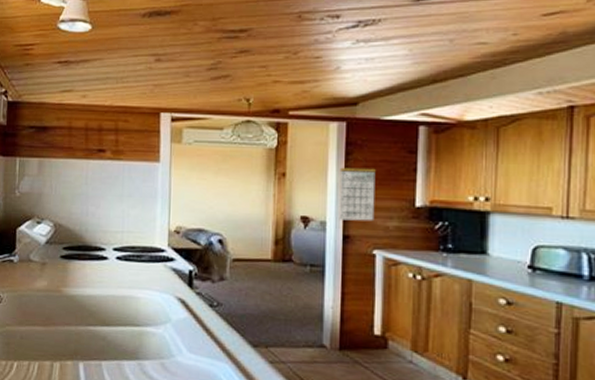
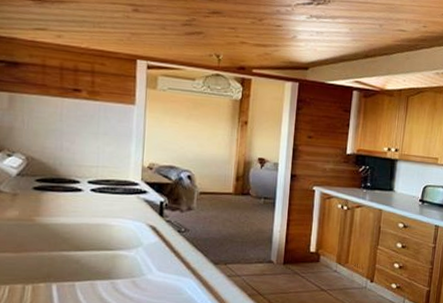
calendar: present [339,158,376,222] -> none [288,113,319,164]

